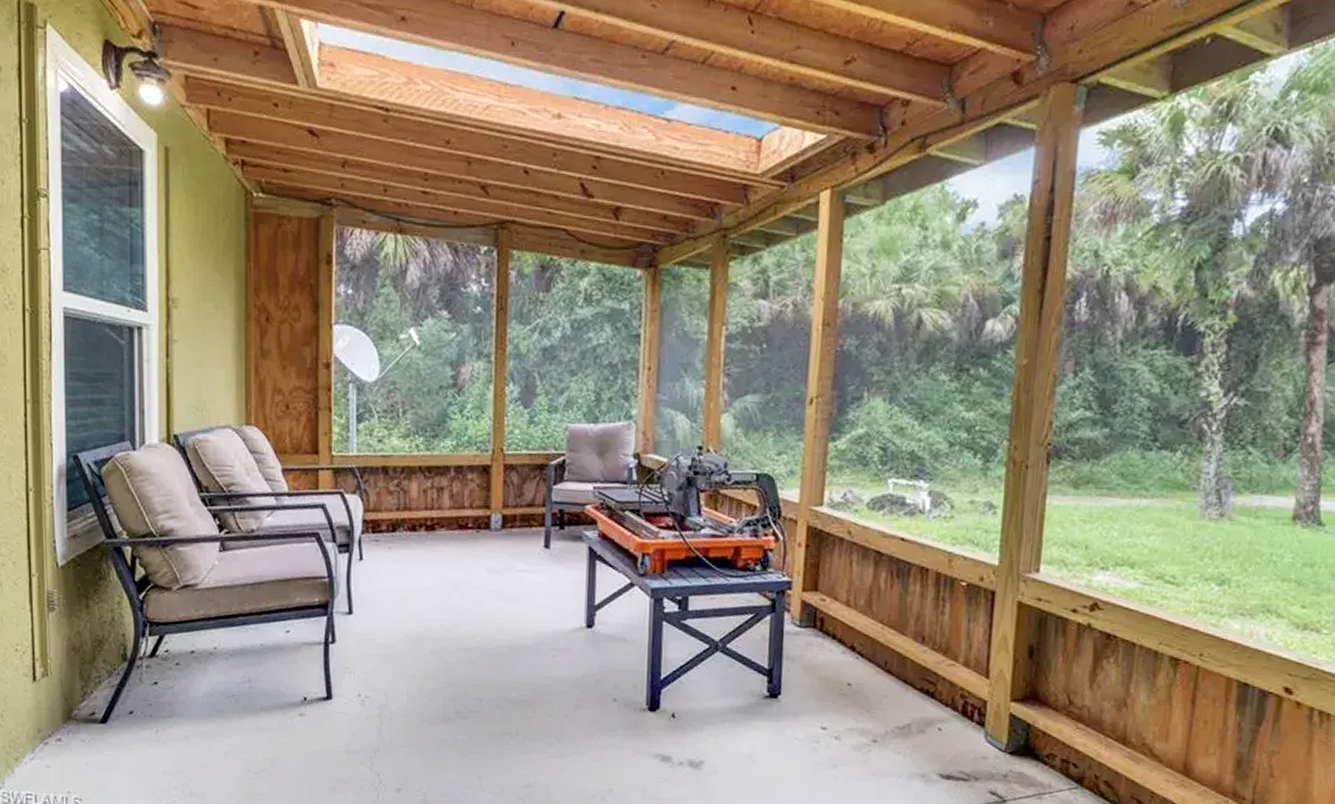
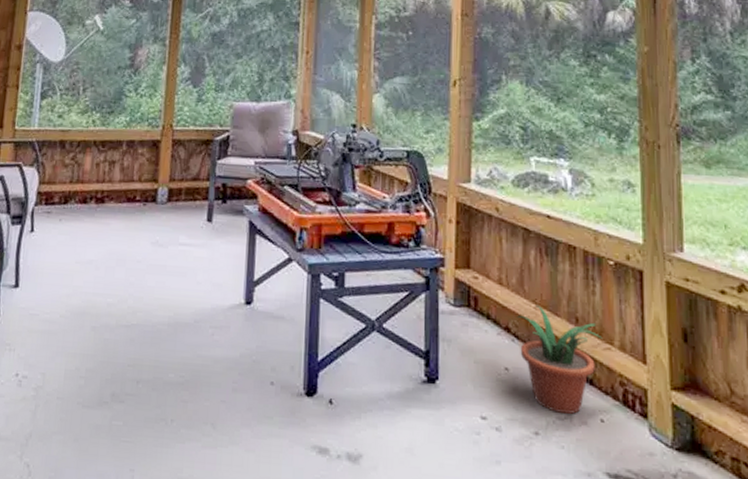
potted plant: none [862,625,948,724] -> present [516,305,603,414]

